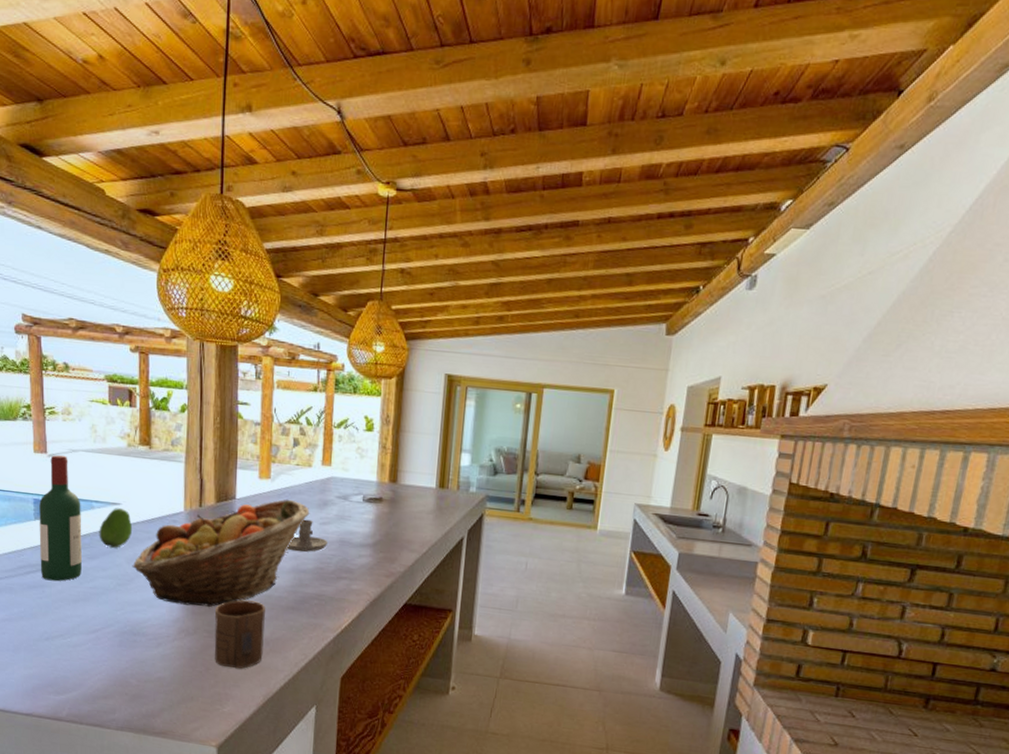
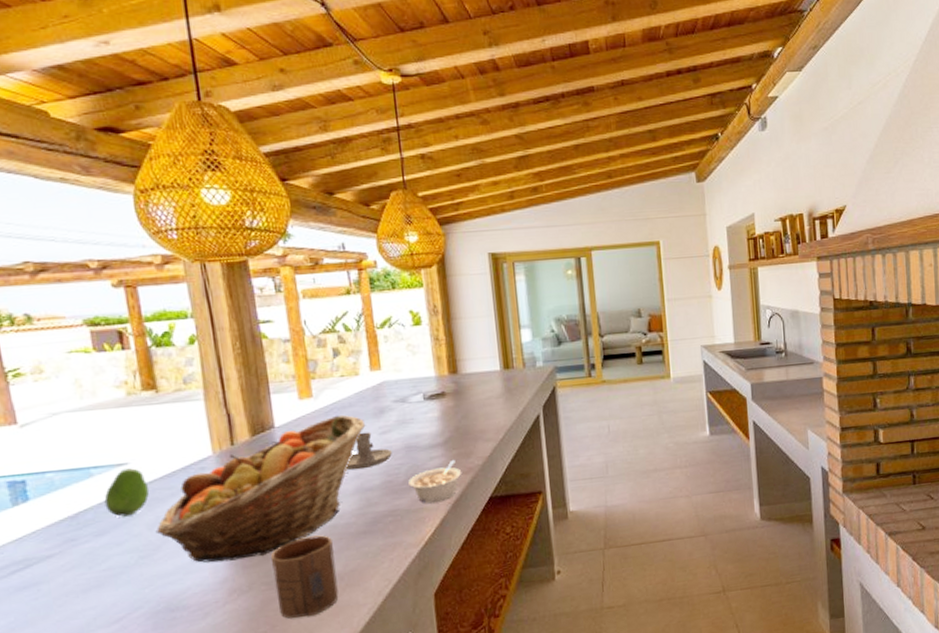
wine bottle: present [39,455,82,581] -> none [15,421,89,576]
legume: none [337,561,385,597] -> present [408,459,462,503]

